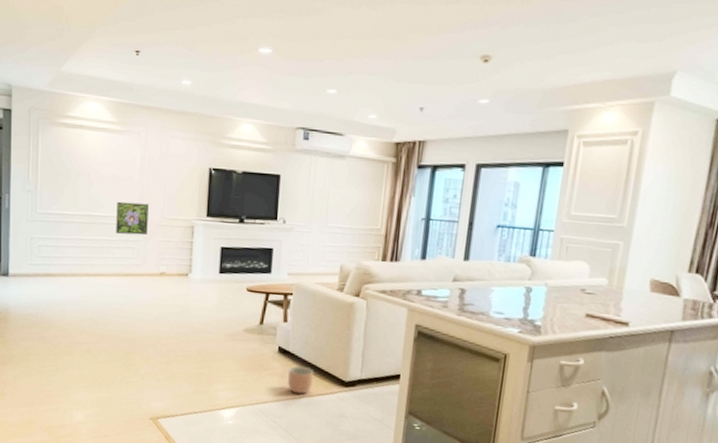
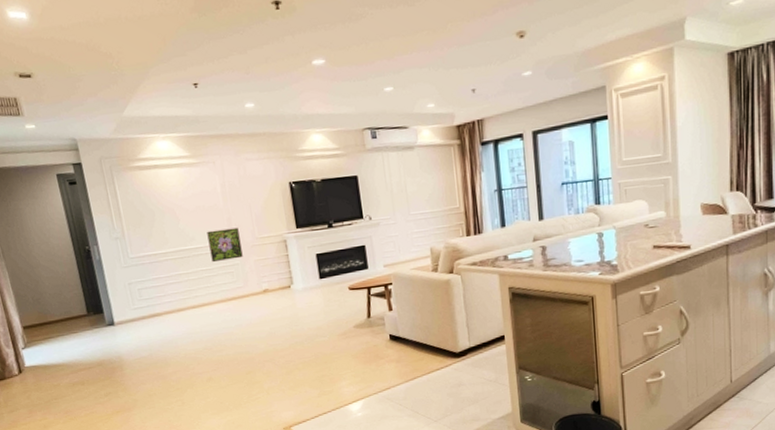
planter: present [288,366,314,395] -> none [402,347,428,374]

